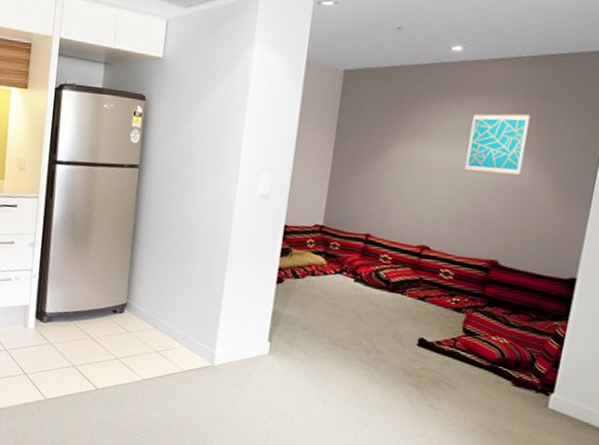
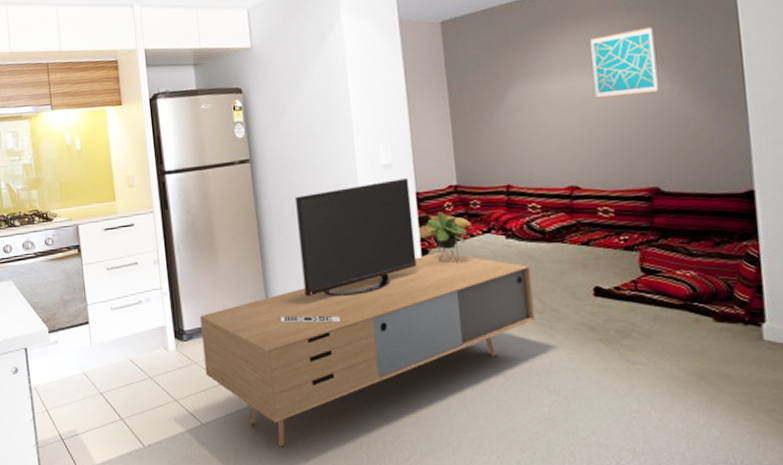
media console: none [58,208,369,431] -> present [200,178,536,447]

